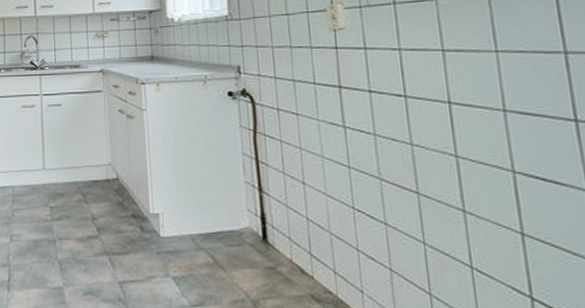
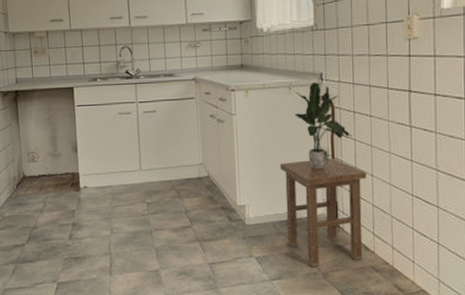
stool: none [196,162,300,292] -> present [279,158,367,266]
potted plant: none [211,76,278,175] -> present [294,82,353,170]

